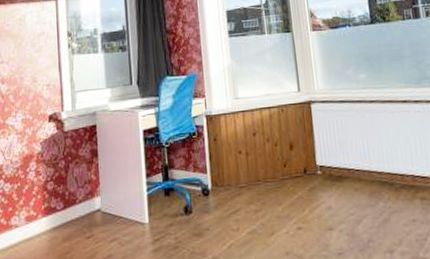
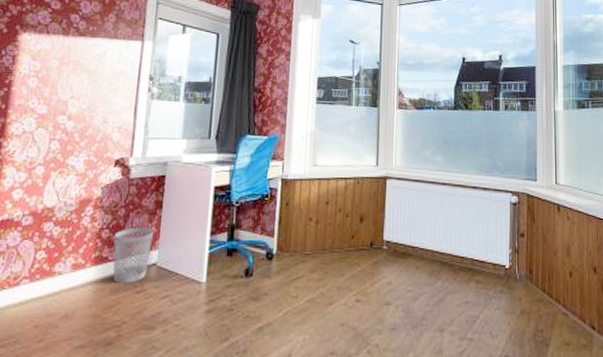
wastebasket: none [59,176,94,231] -> present [113,227,153,283]

